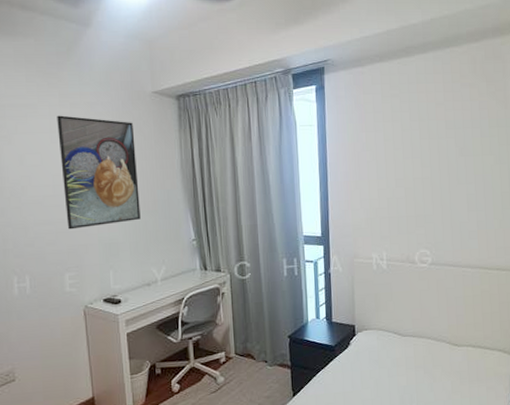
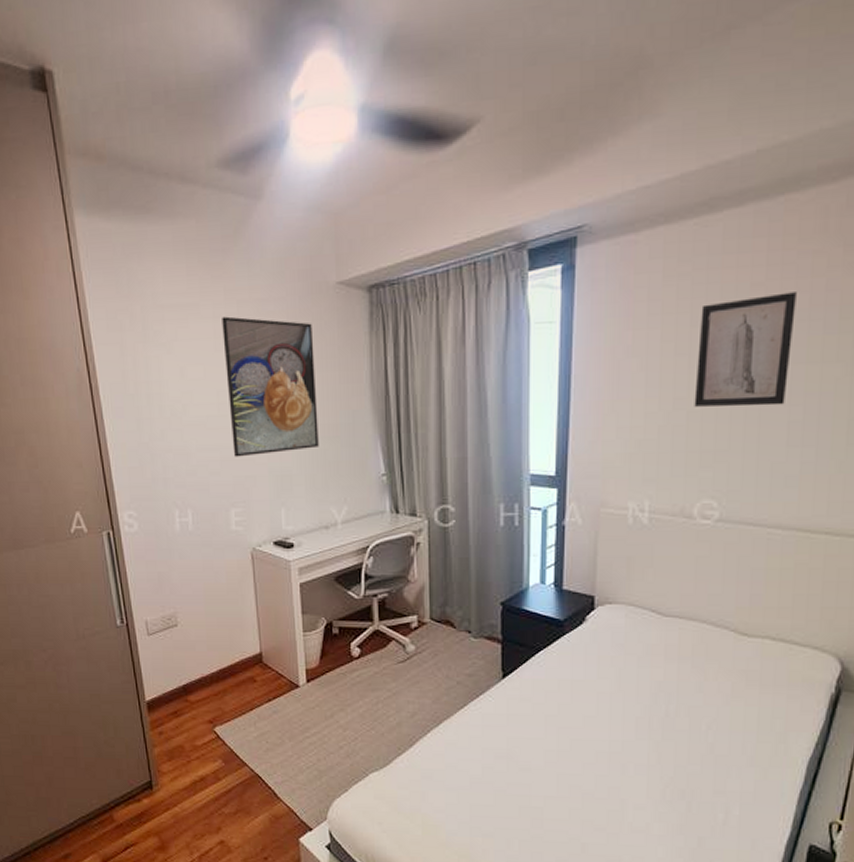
wall art: none [407,109,464,185] -> present [694,292,797,407]

